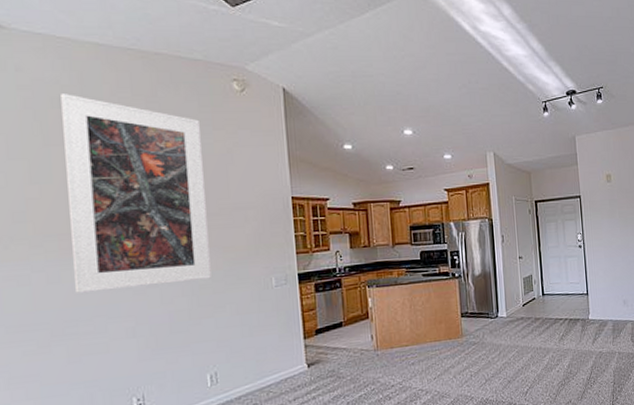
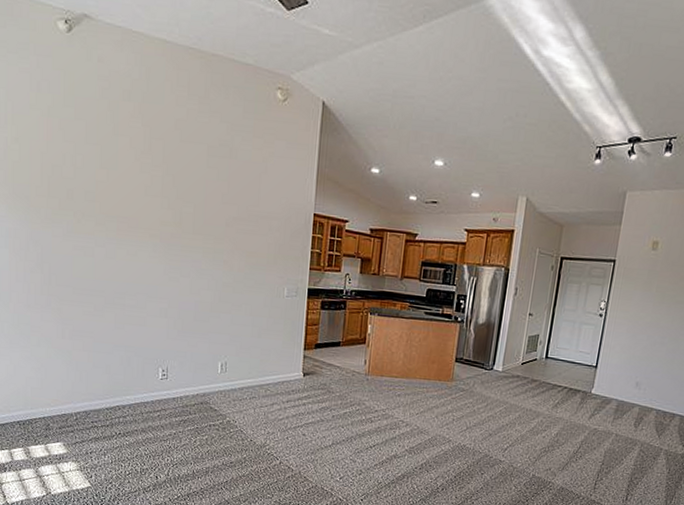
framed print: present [61,94,211,293] -> none [125,87,242,278]

